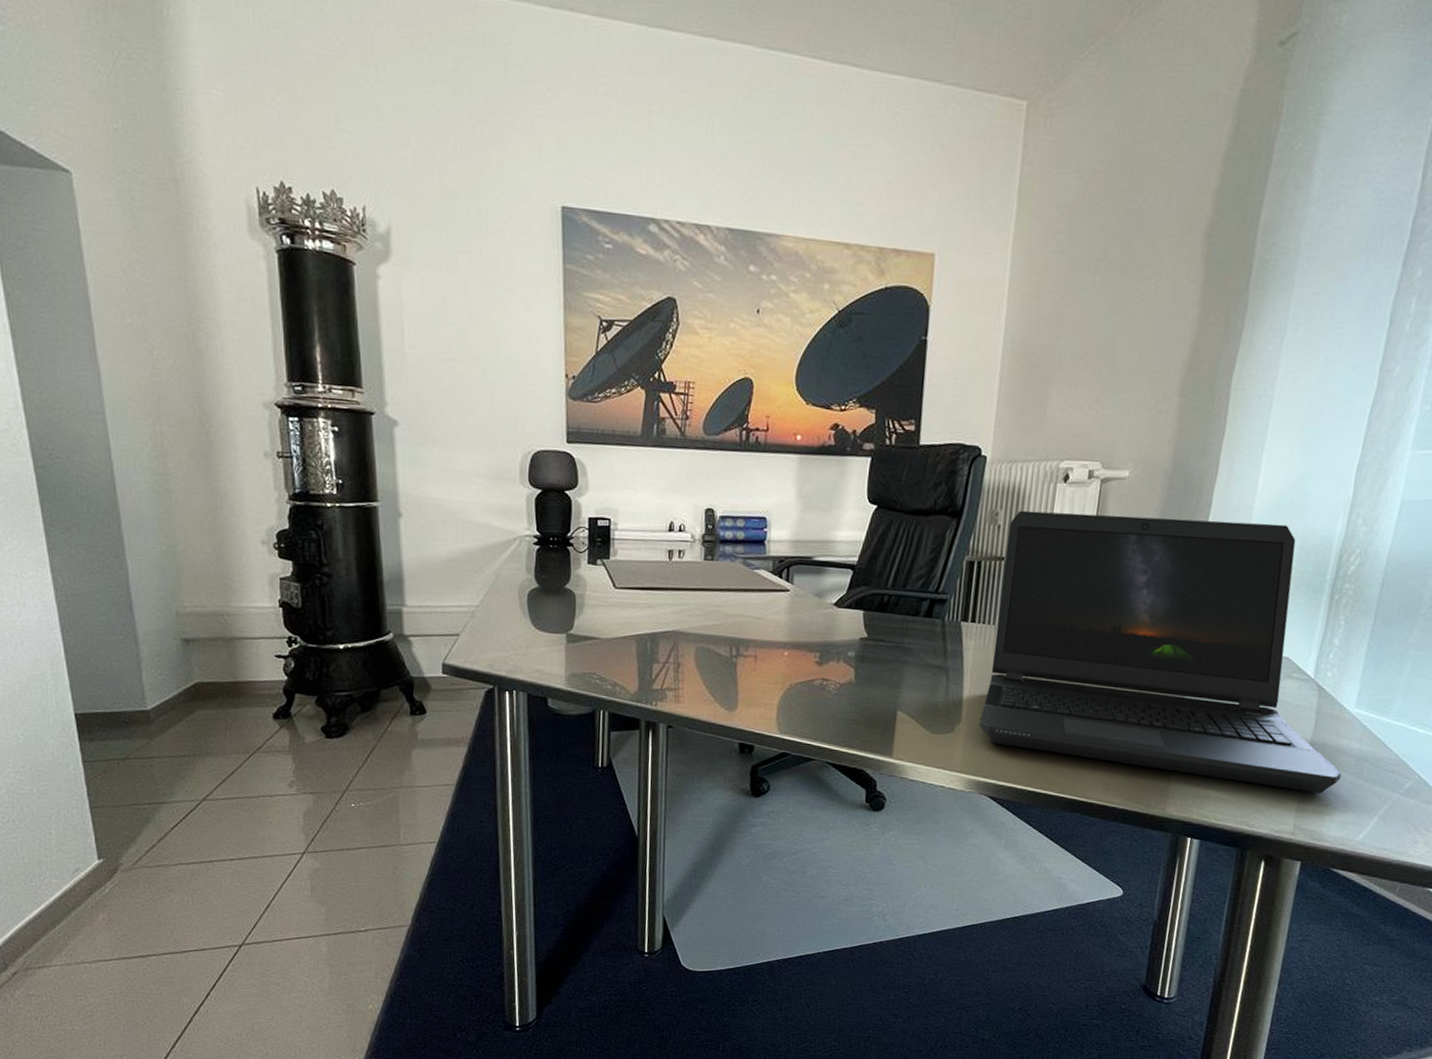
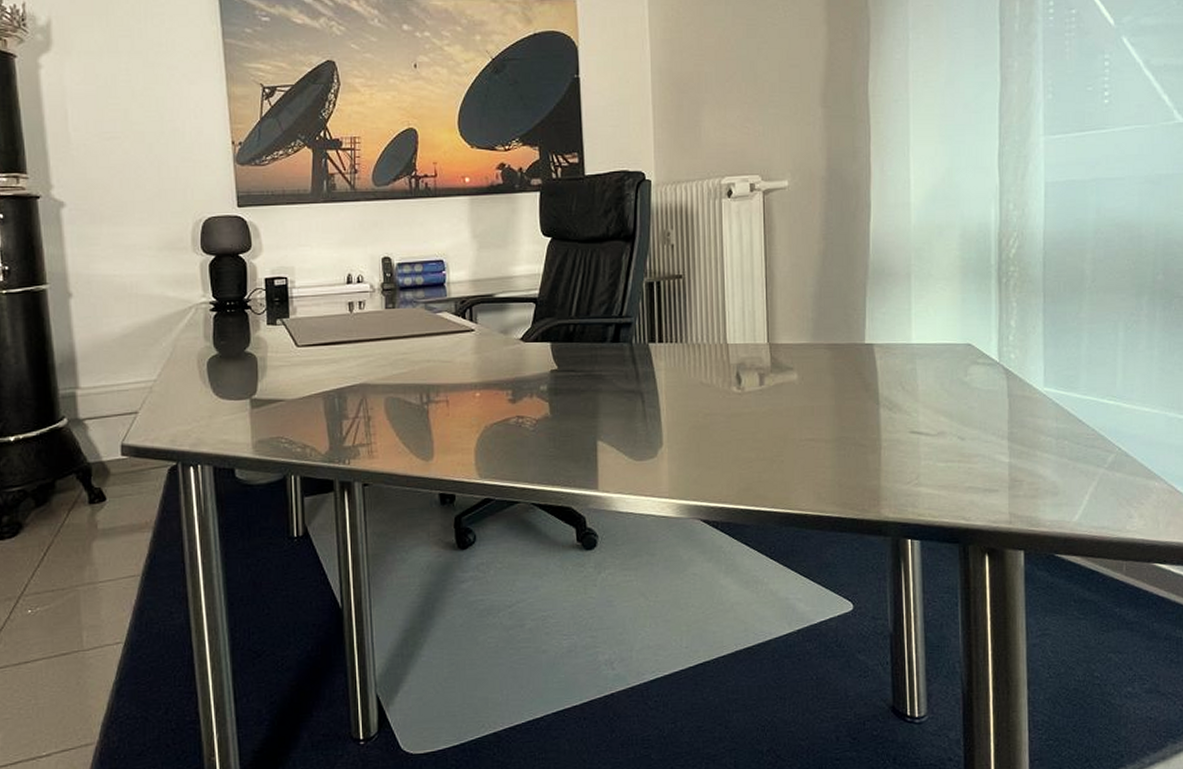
laptop computer: present [978,510,1342,794] -> none [681,217,1045,478]

